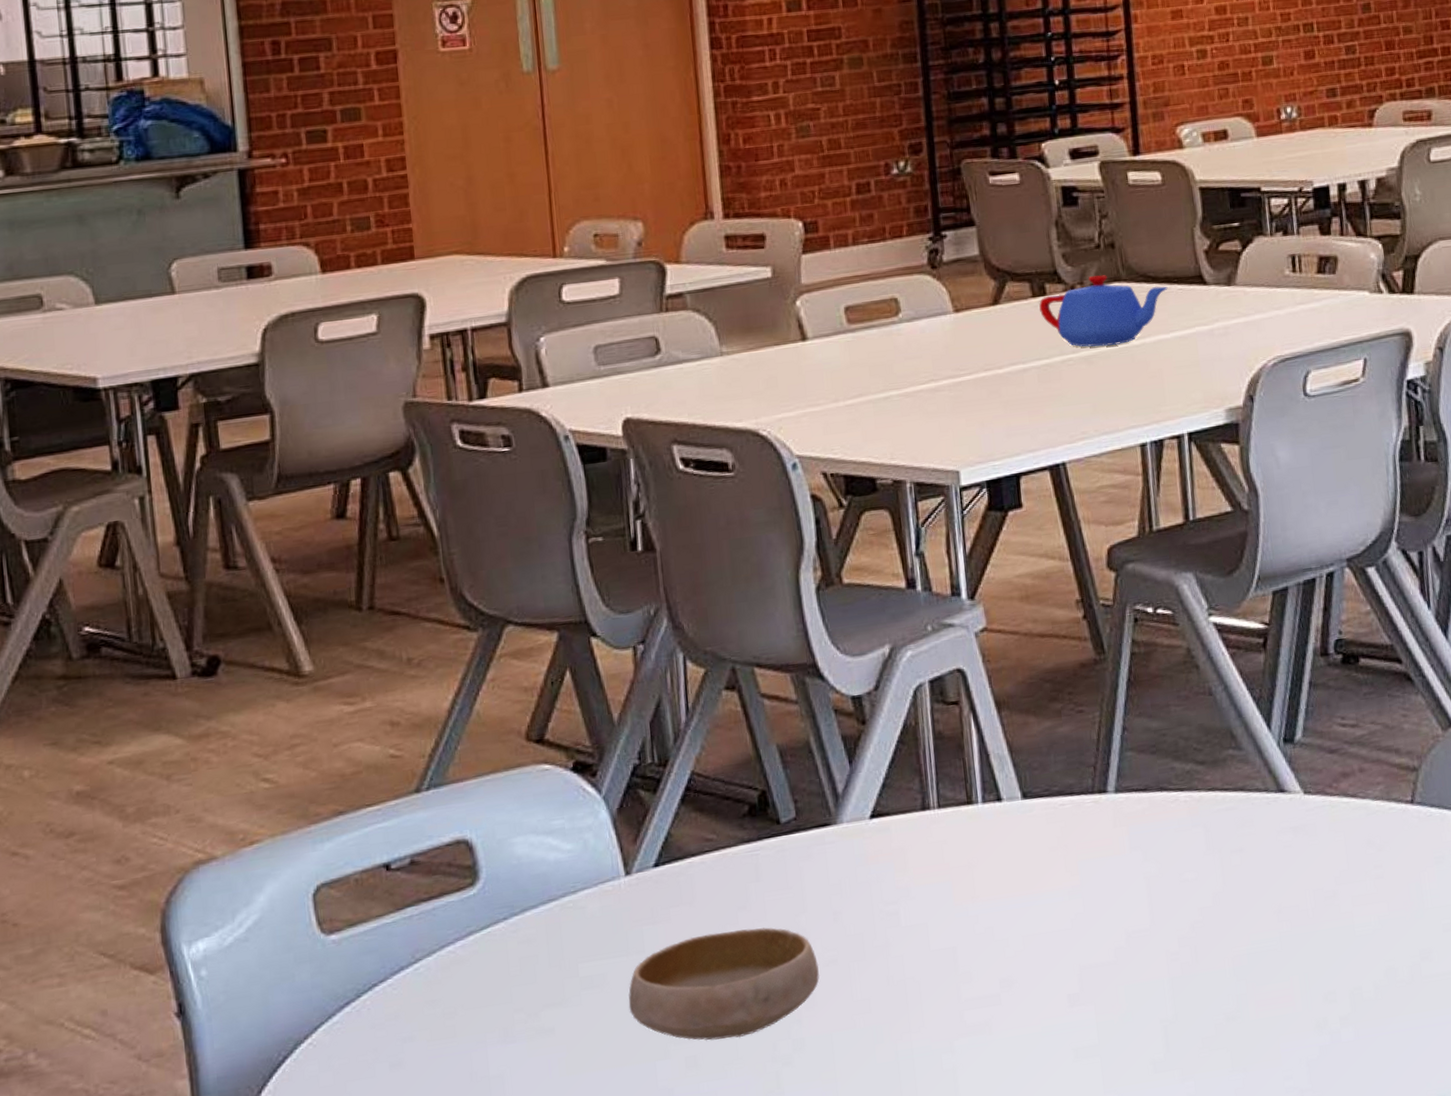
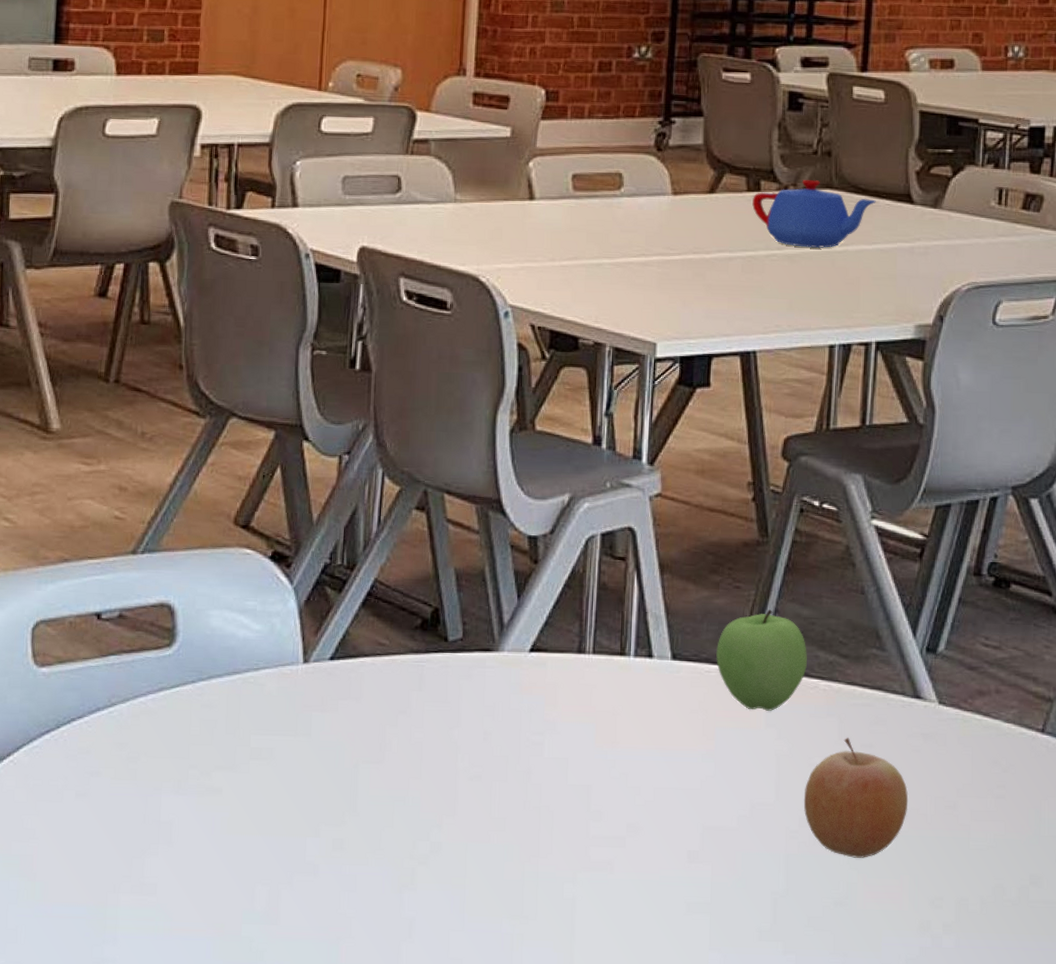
bowl: present [628,927,820,1041] -> none [289,730,464,831]
apple: none [1067,728,1164,836] -> present [715,610,807,711]
fruit: none [1179,846,1288,969] -> present [803,738,909,858]

